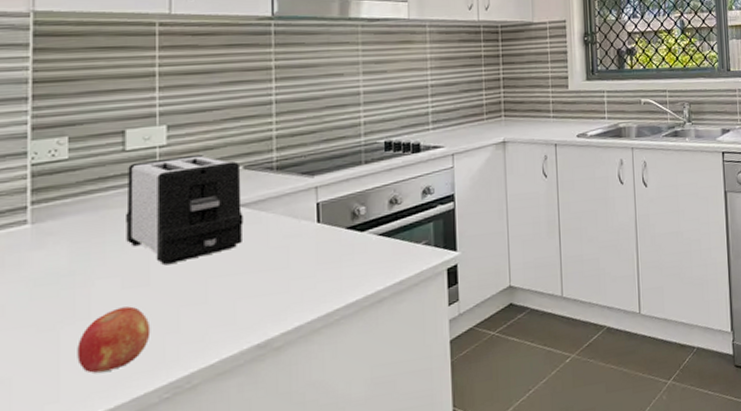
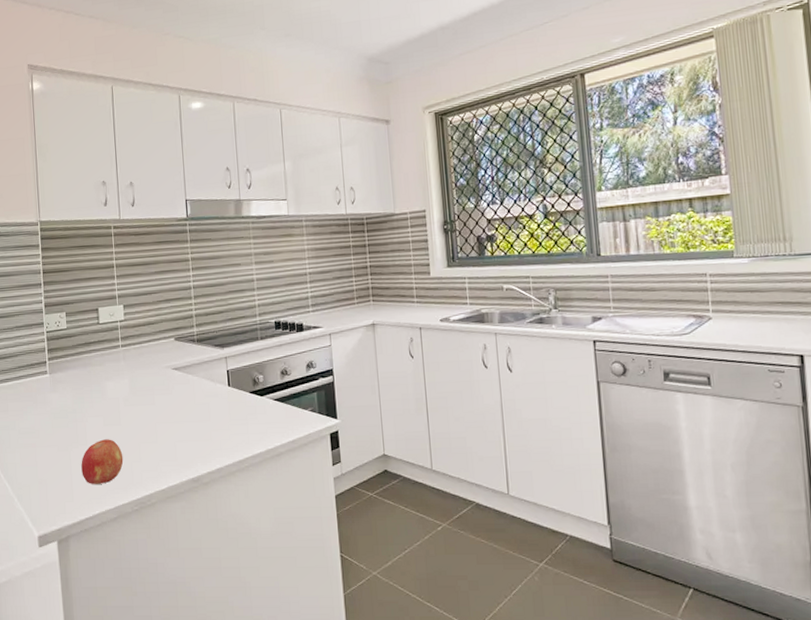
toaster: present [126,154,244,266] -> none [102,327,177,411]

